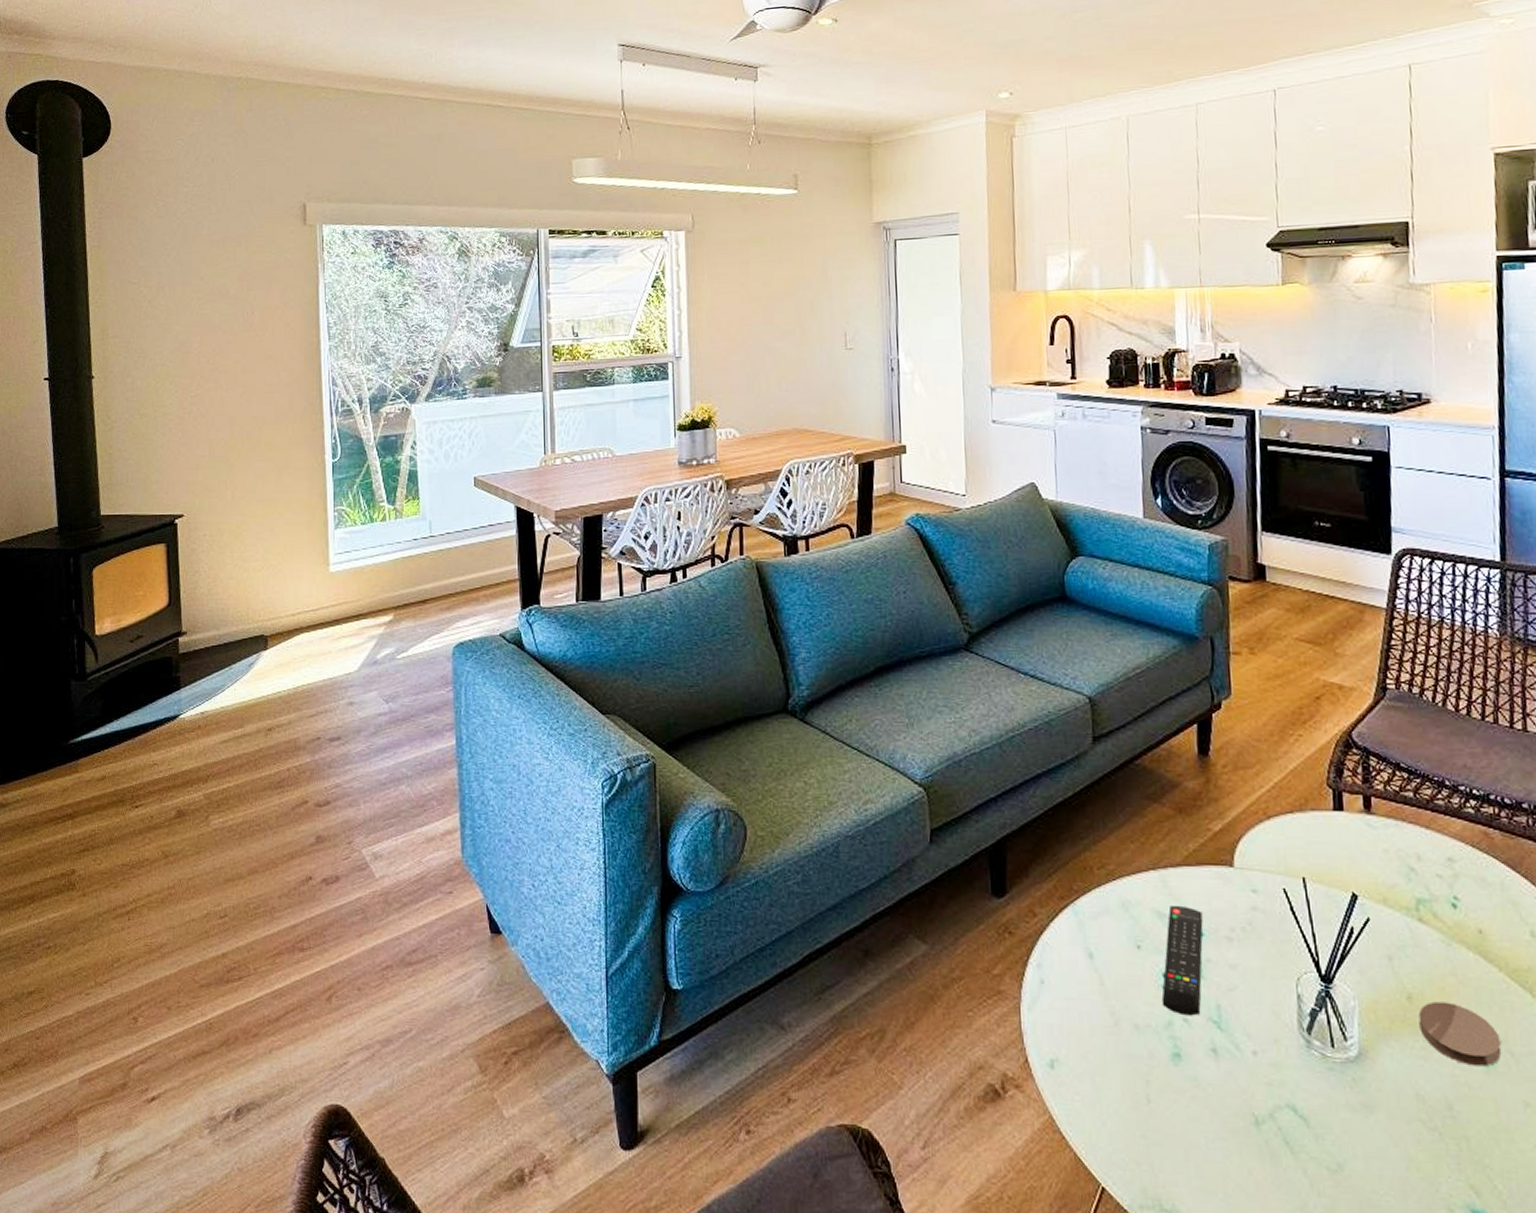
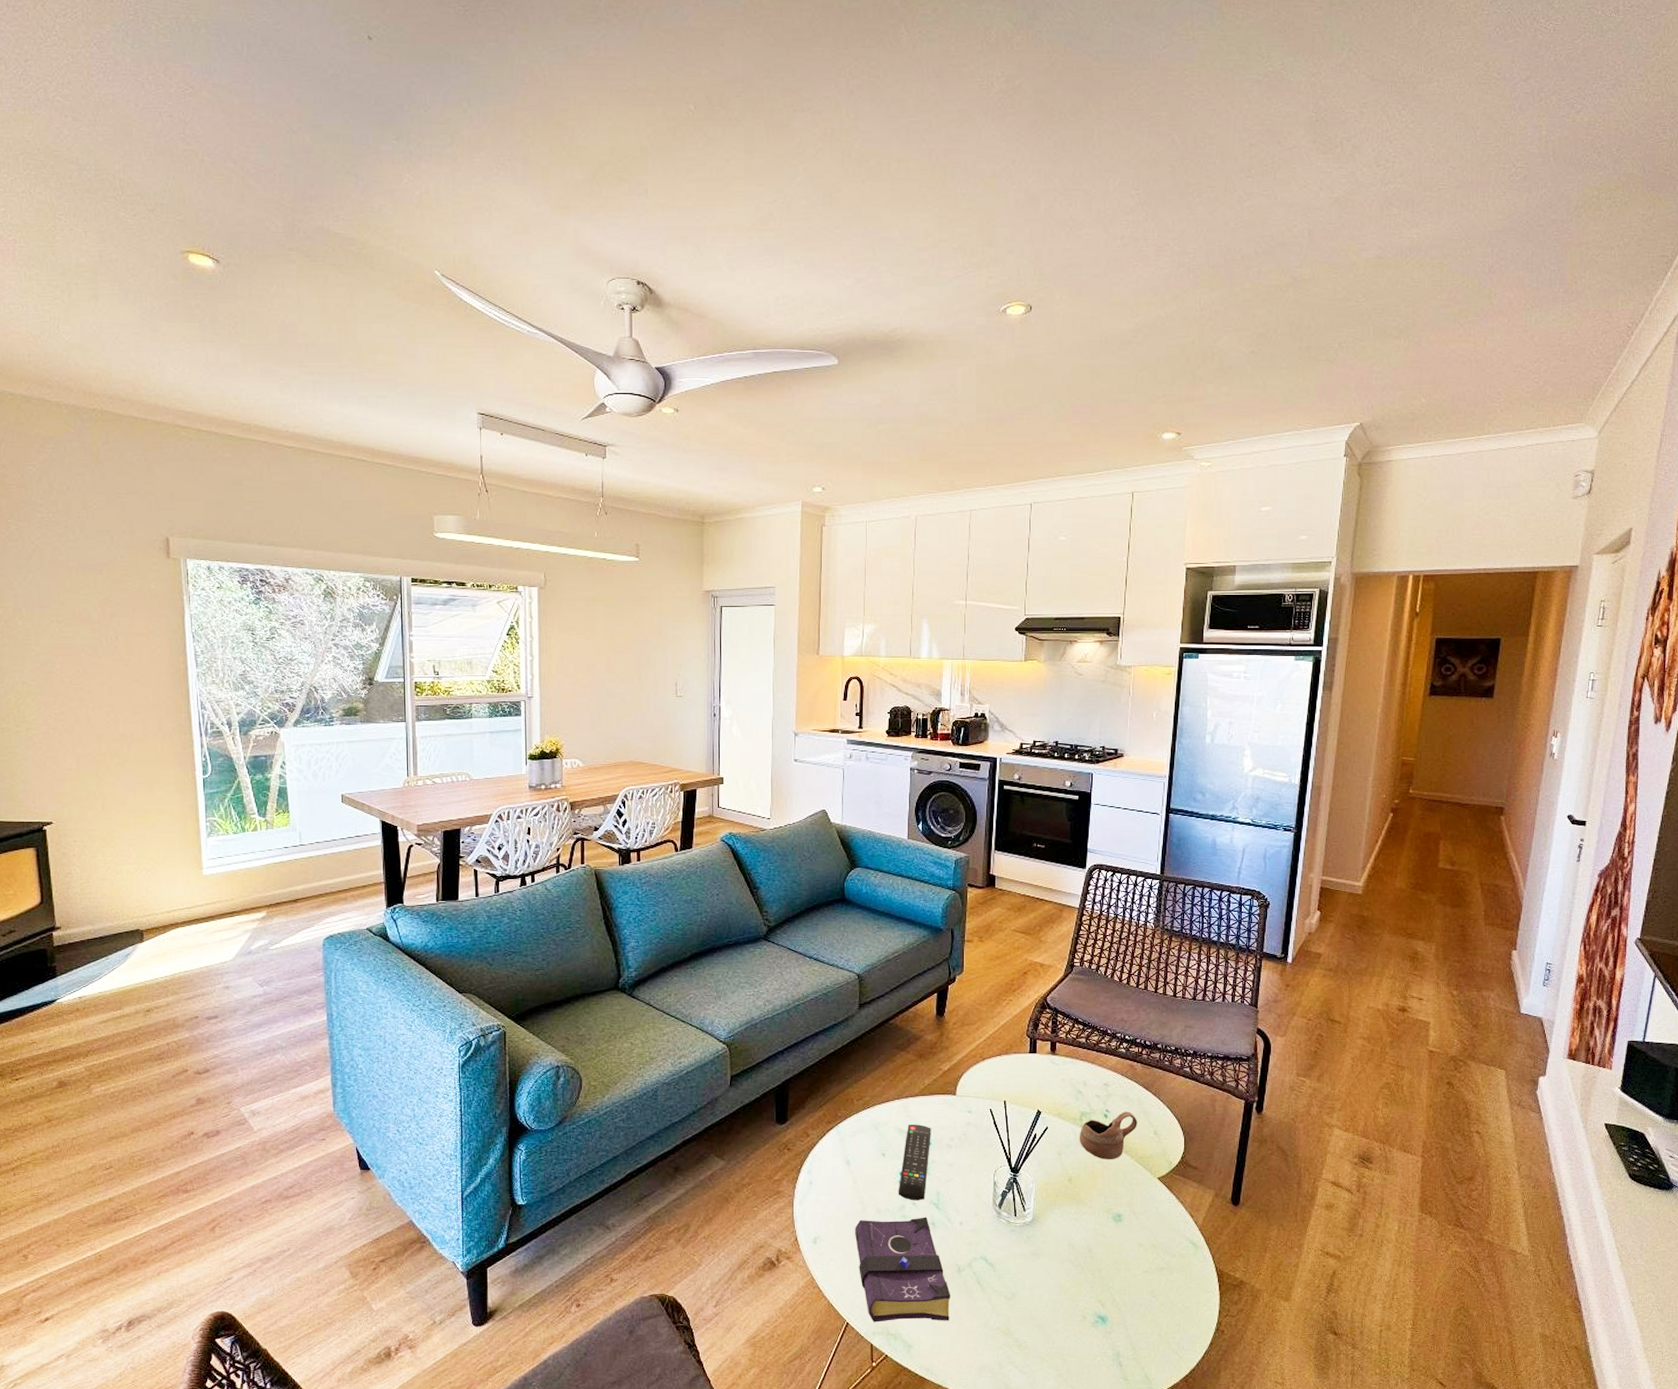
book: none [1105,1039,1249,1198] -> present [854,1217,951,1323]
cup: none [1416,900,1504,971] -> present [1079,1111,1137,1159]
coaster: present [1418,1001,1502,1067] -> none [1075,1181,1128,1223]

